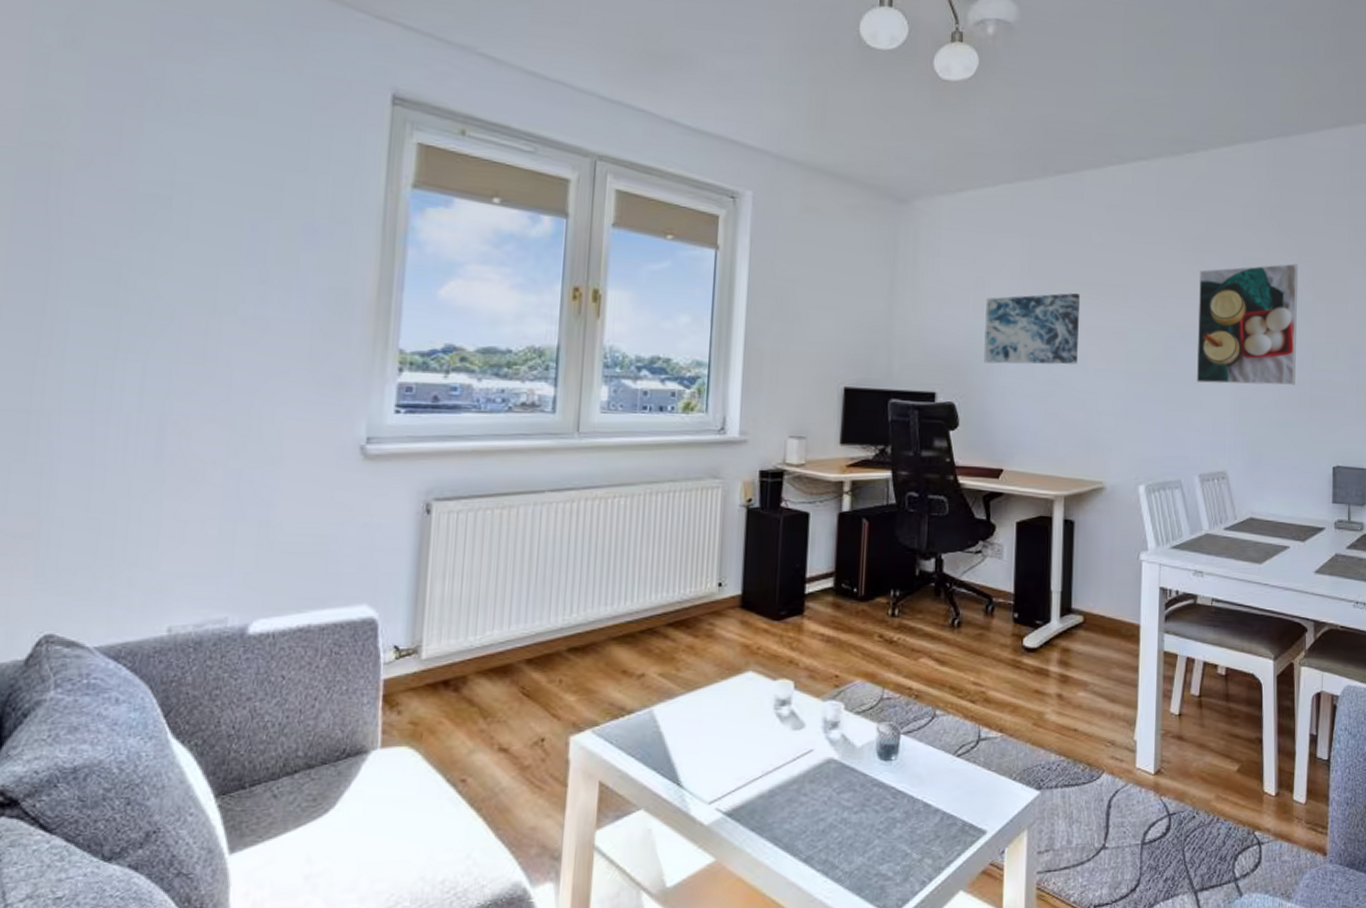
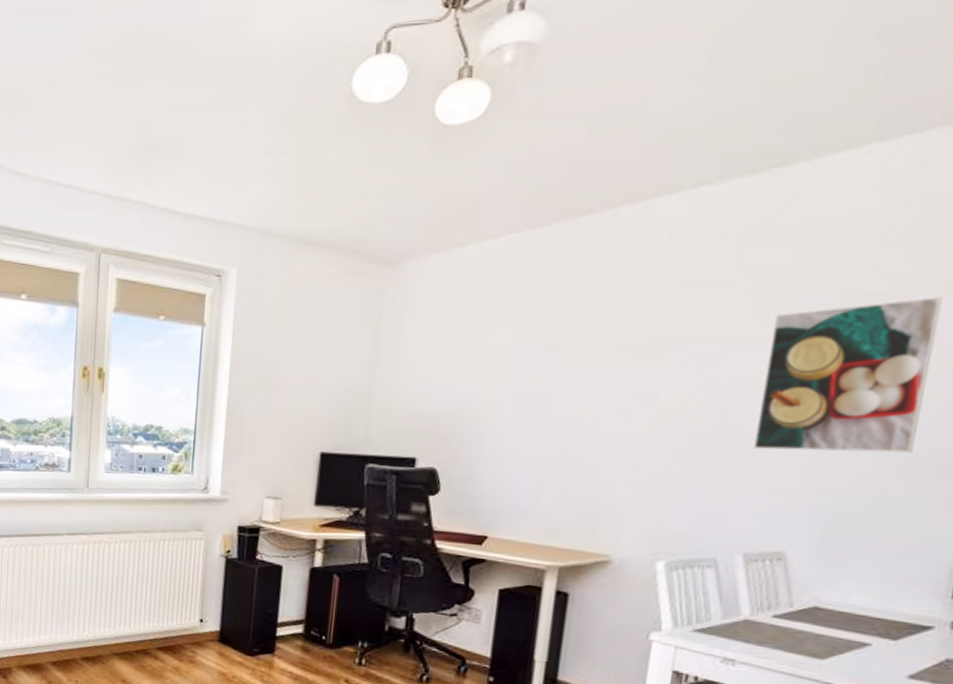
wall art: present [984,293,1081,365] -> none [473,350,601,430]

